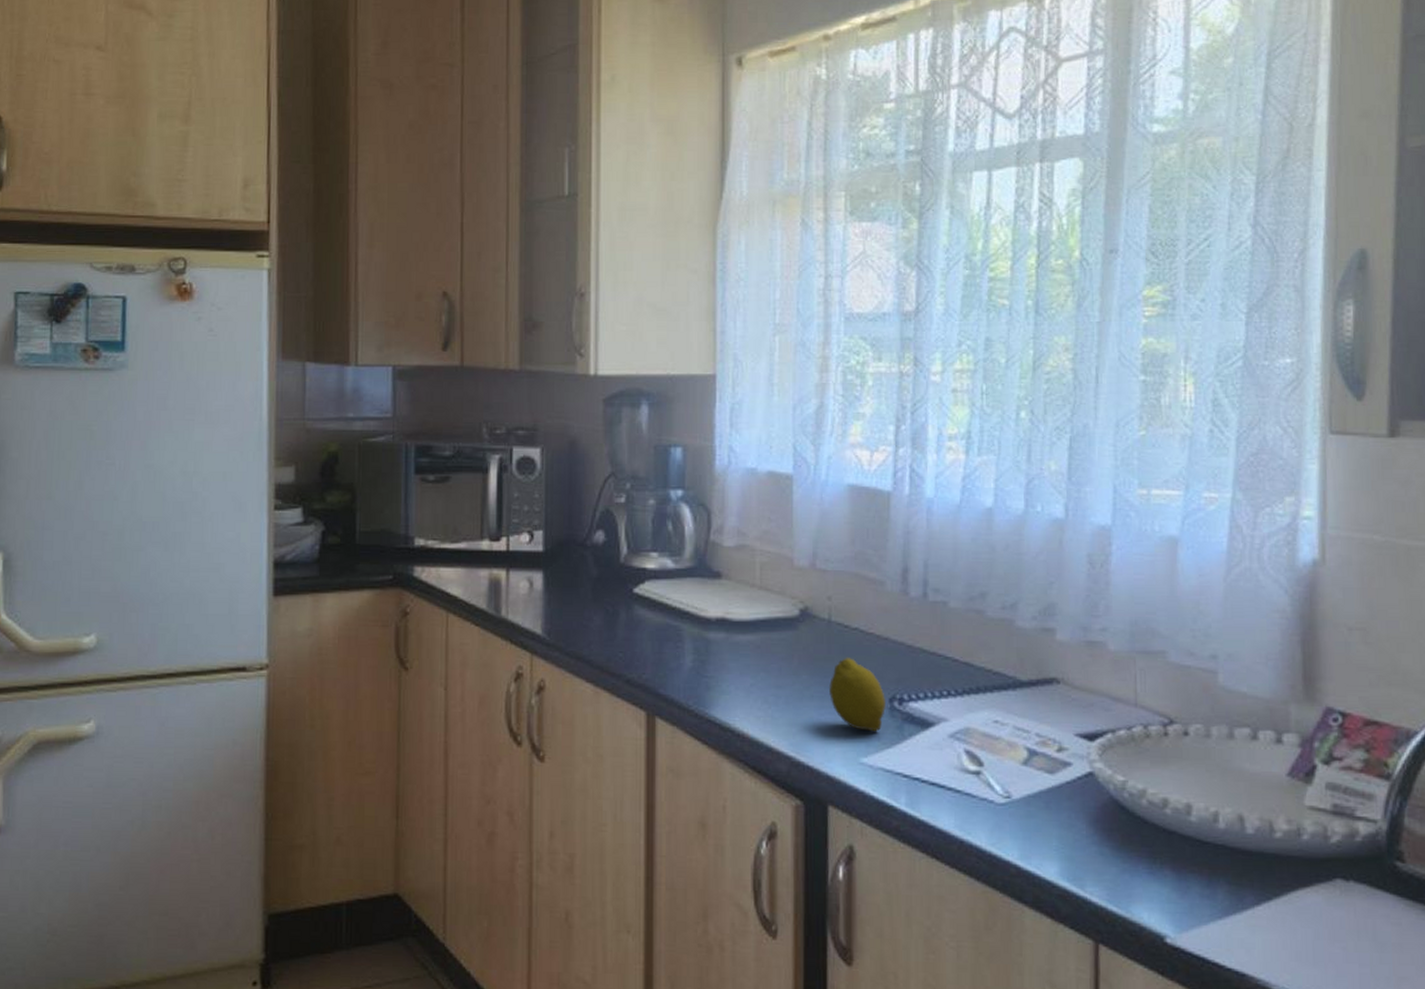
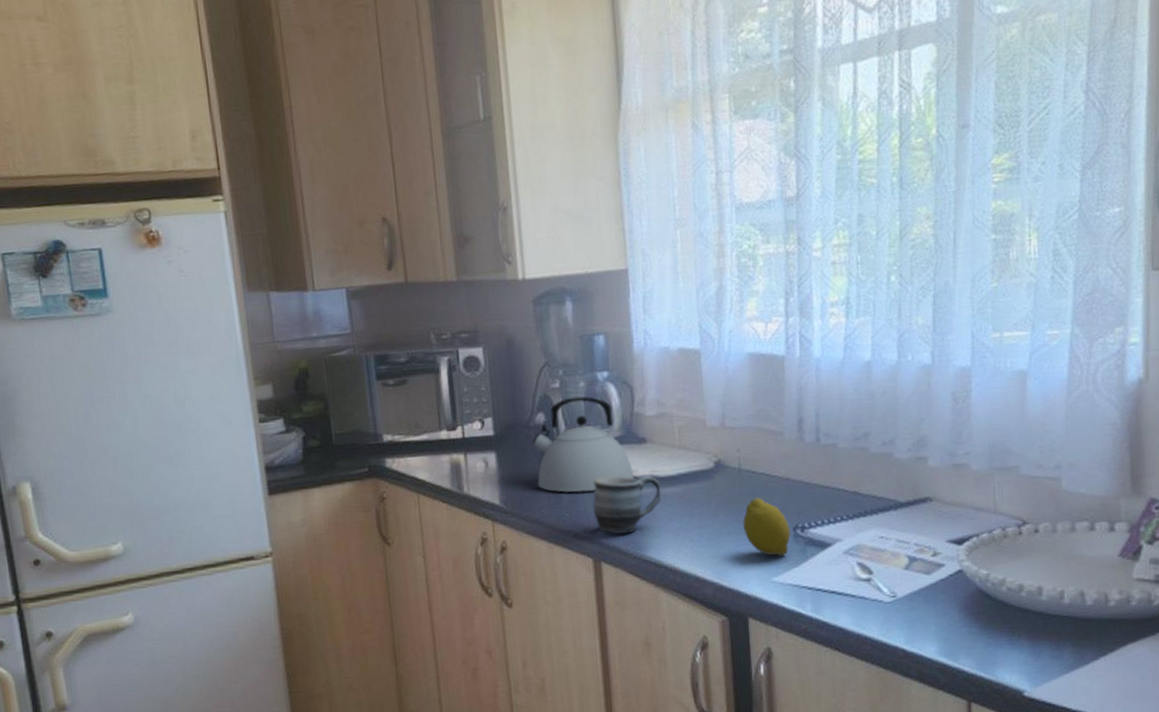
kettle: none [587,516,704,630] -> present [532,396,635,493]
mug: none [652,614,734,686] -> present [593,474,662,535]

